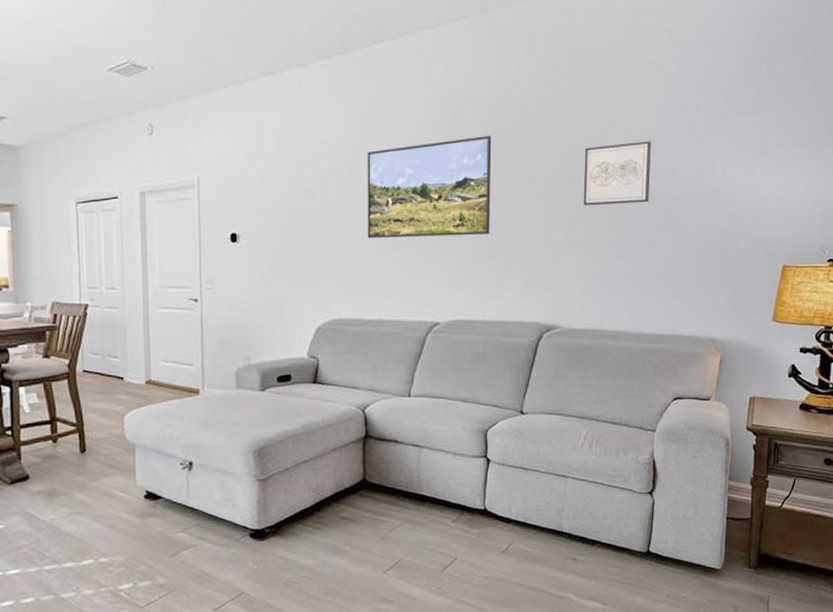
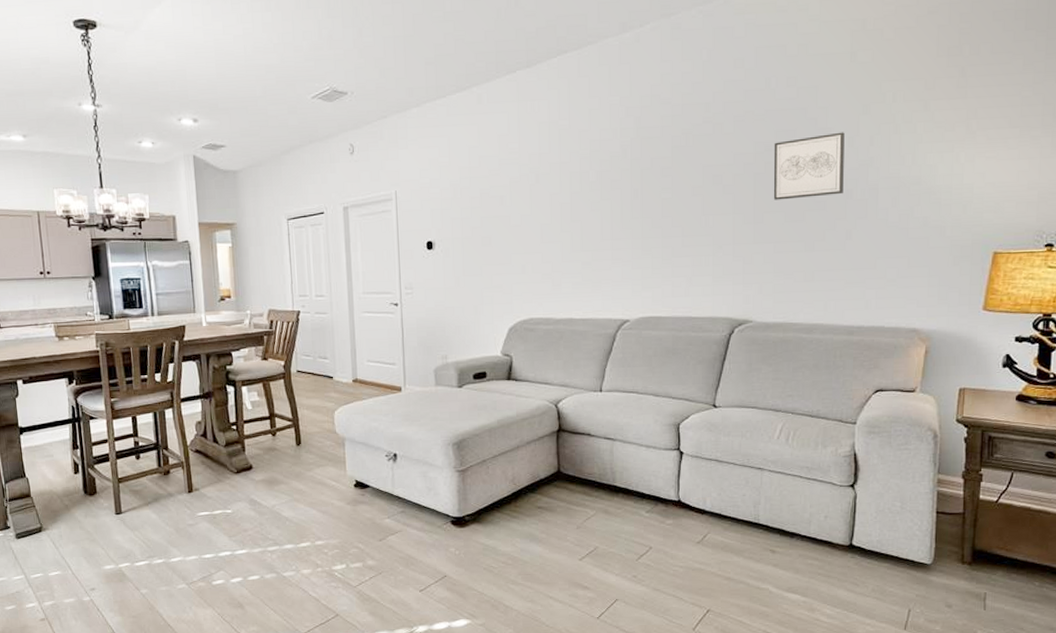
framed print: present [367,135,492,239] -> none [554,135,678,242]

